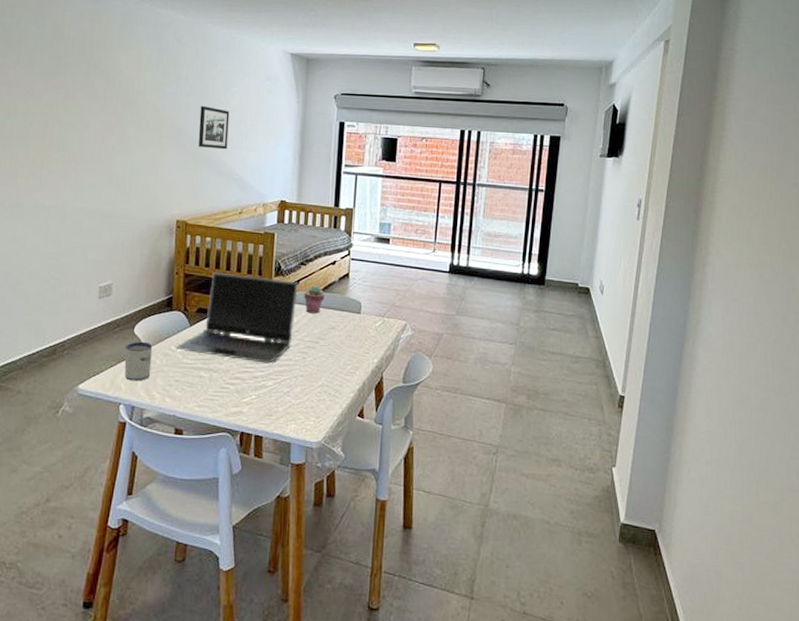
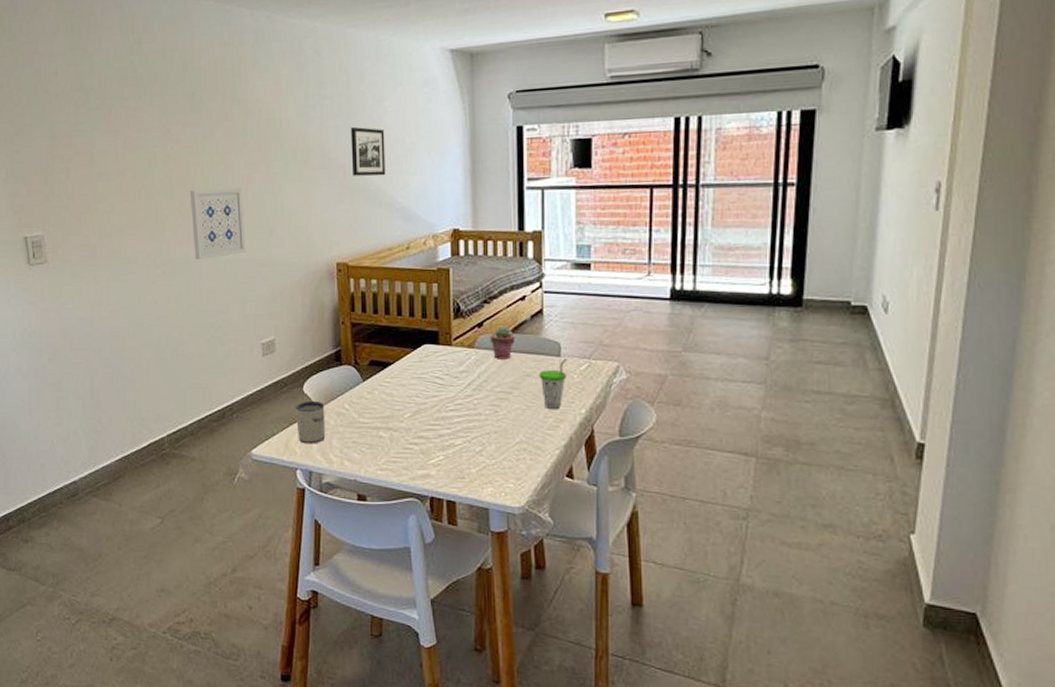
wall art: none [43,143,96,207] -> present [190,188,246,260]
laptop computer: present [176,272,298,364] -> none [350,318,483,419]
cup: none [342,315,366,359] -> present [539,358,567,410]

